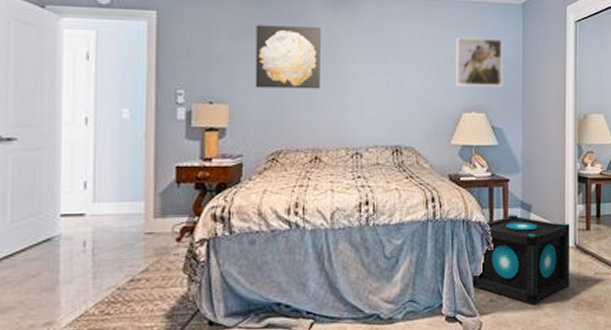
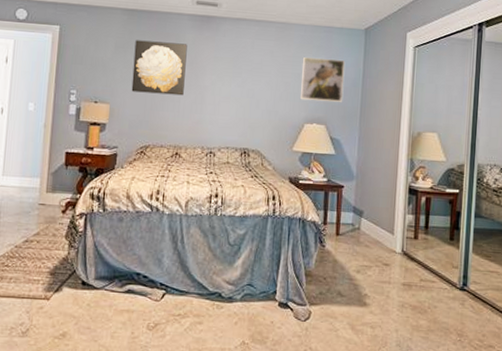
speaker: present [472,214,570,306] -> none [304,217,398,303]

